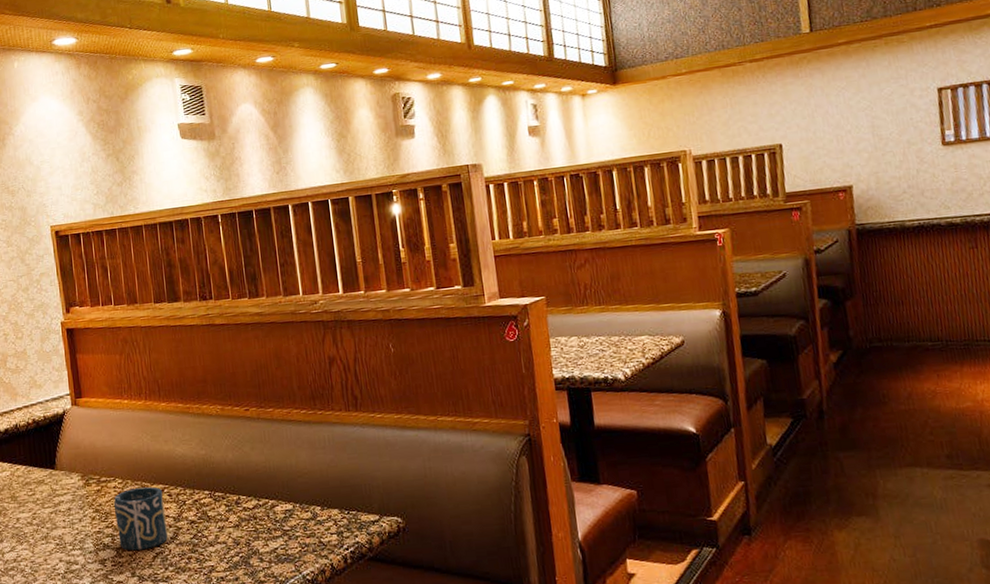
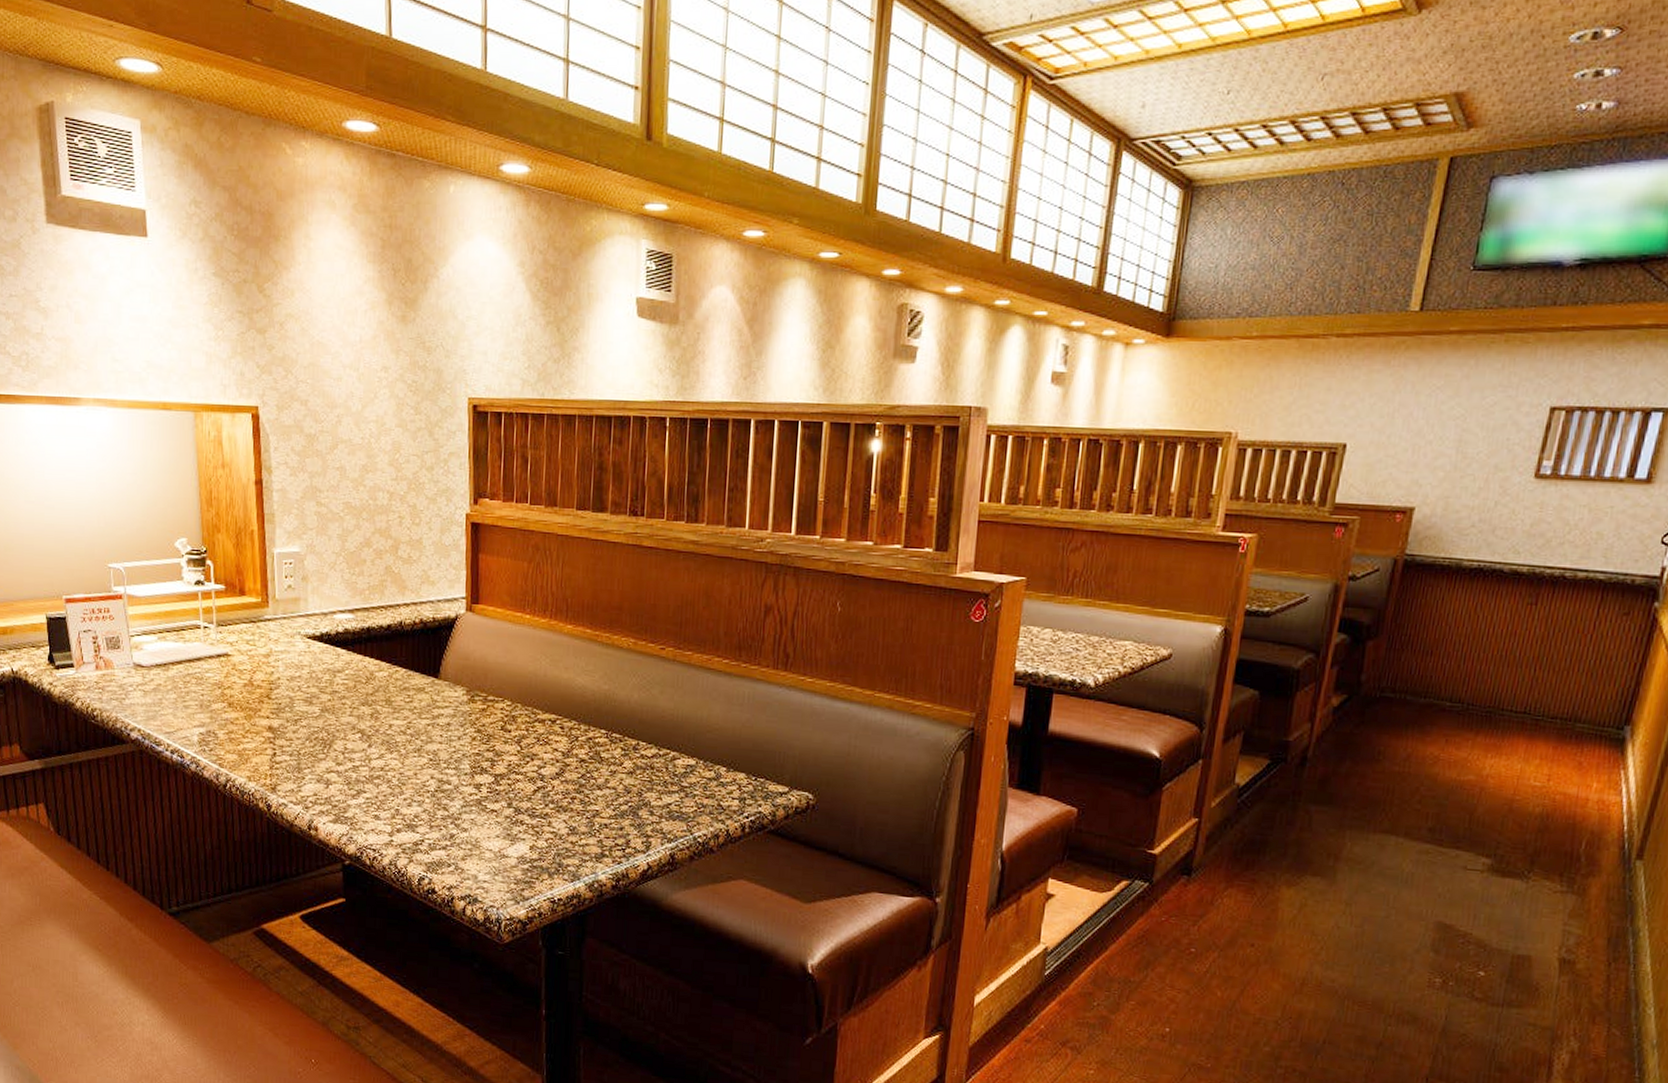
cup: present [113,487,168,551] -> none [498,713,555,782]

